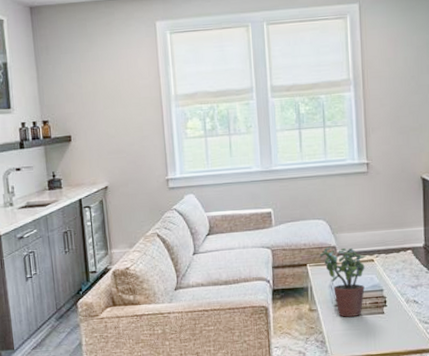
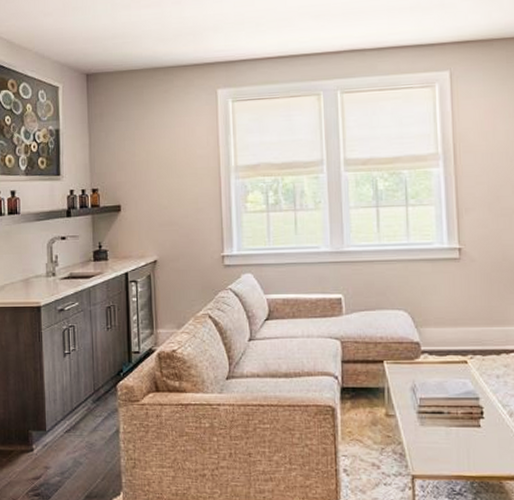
potted plant: present [319,246,366,317] -> none [399,342,457,428]

